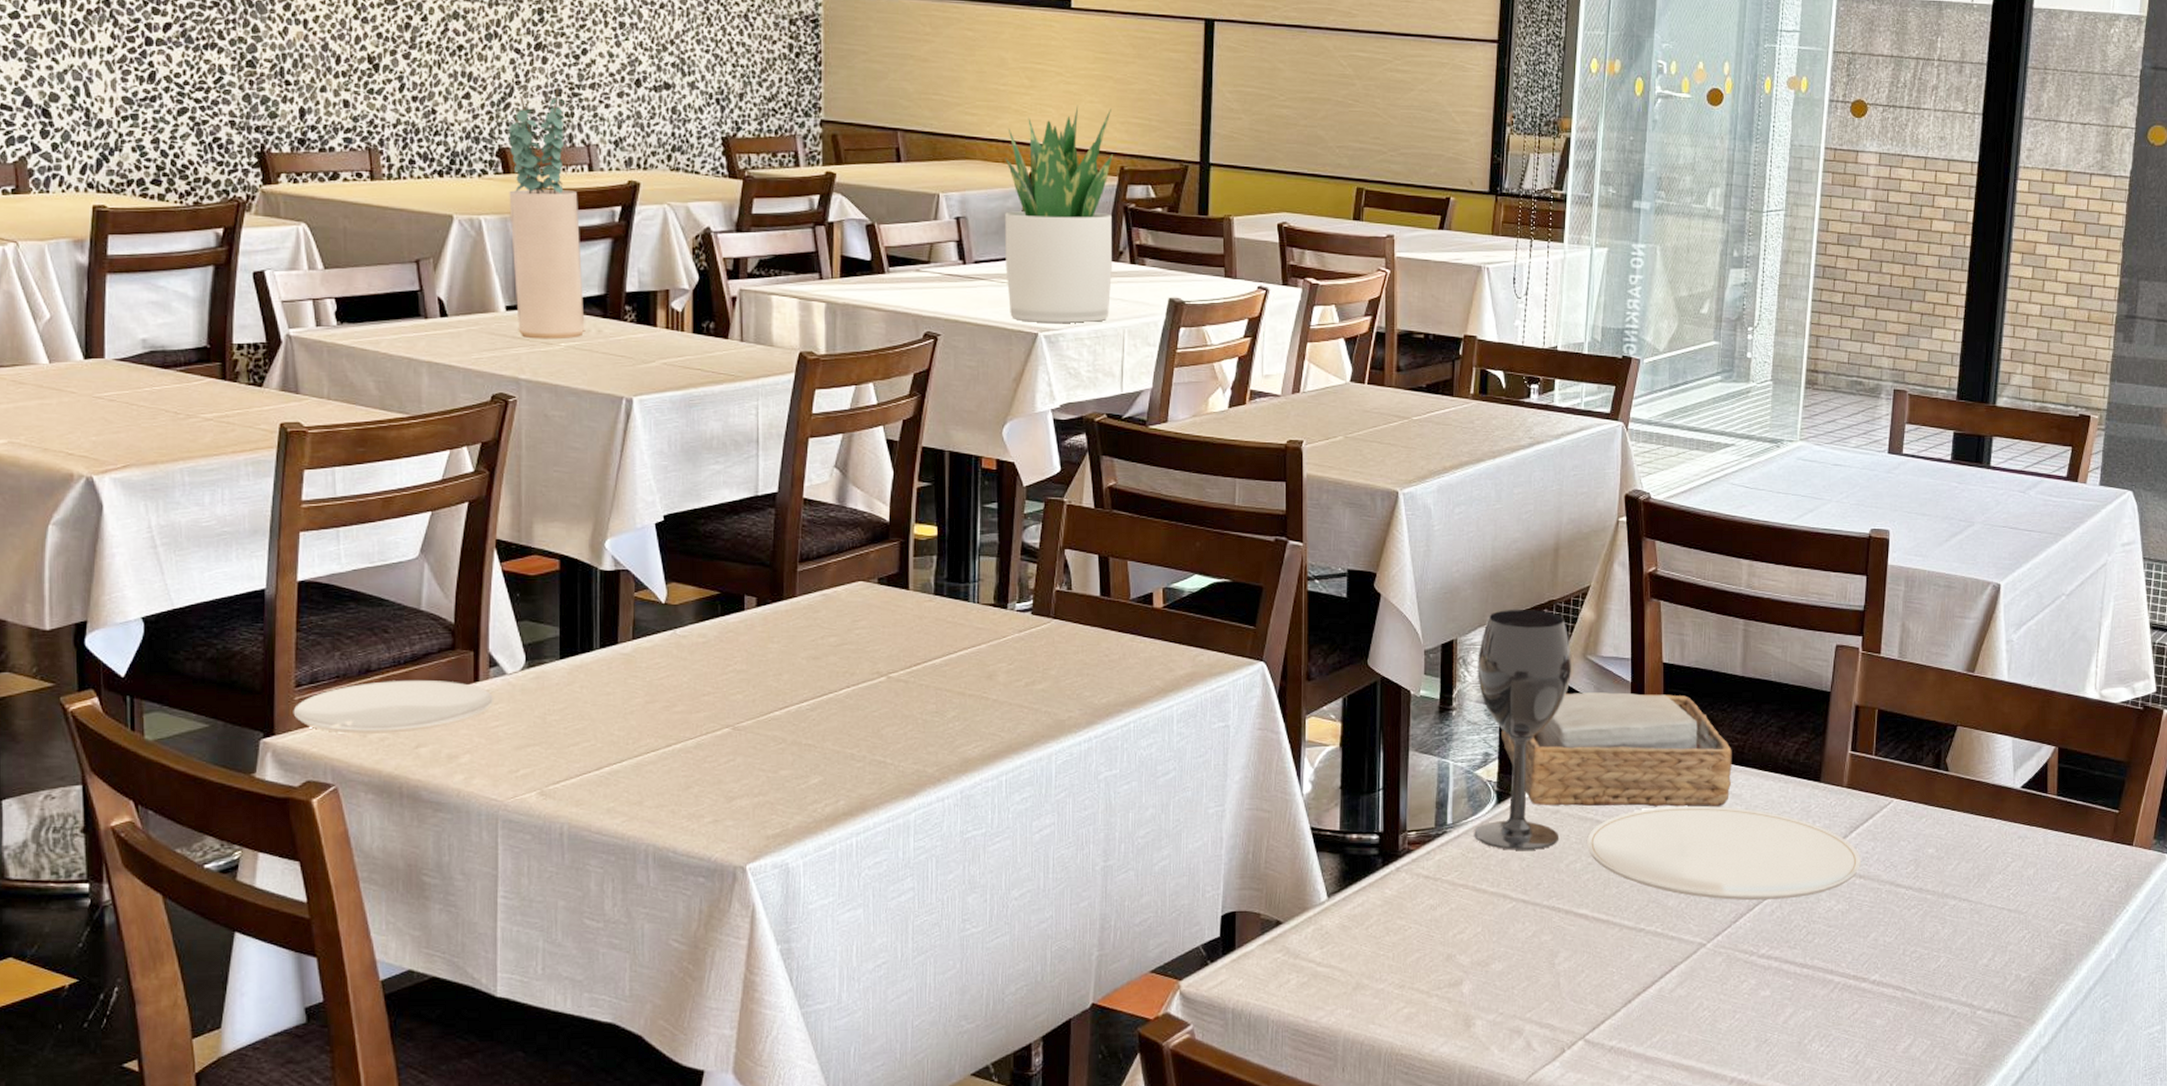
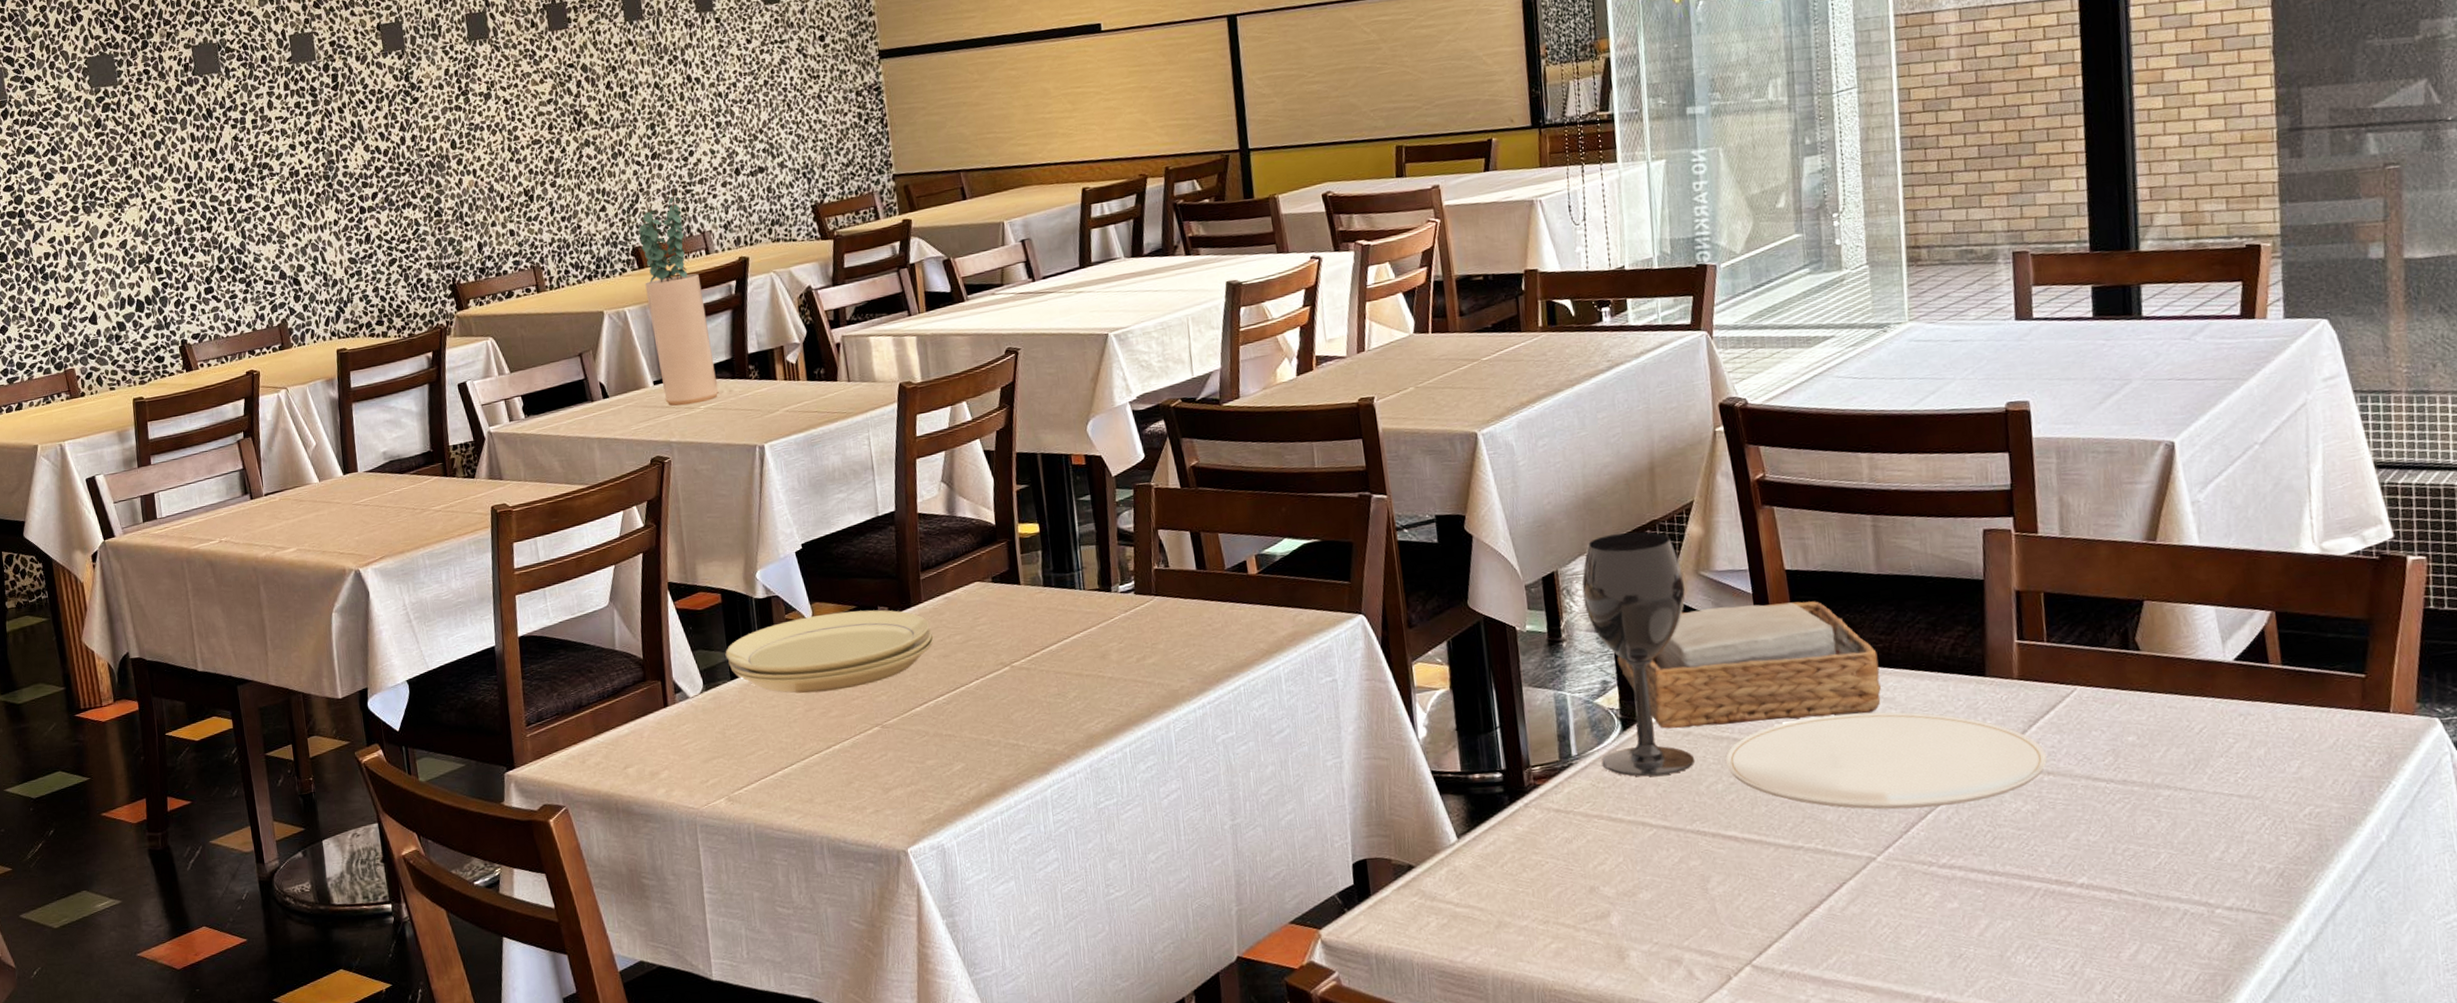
plate: present [293,679,494,735] -> none [526,708,682,762]
plate: none [557,596,805,683] -> present [725,610,934,694]
planter: present [1005,105,1113,323] -> none [1057,116,1172,325]

